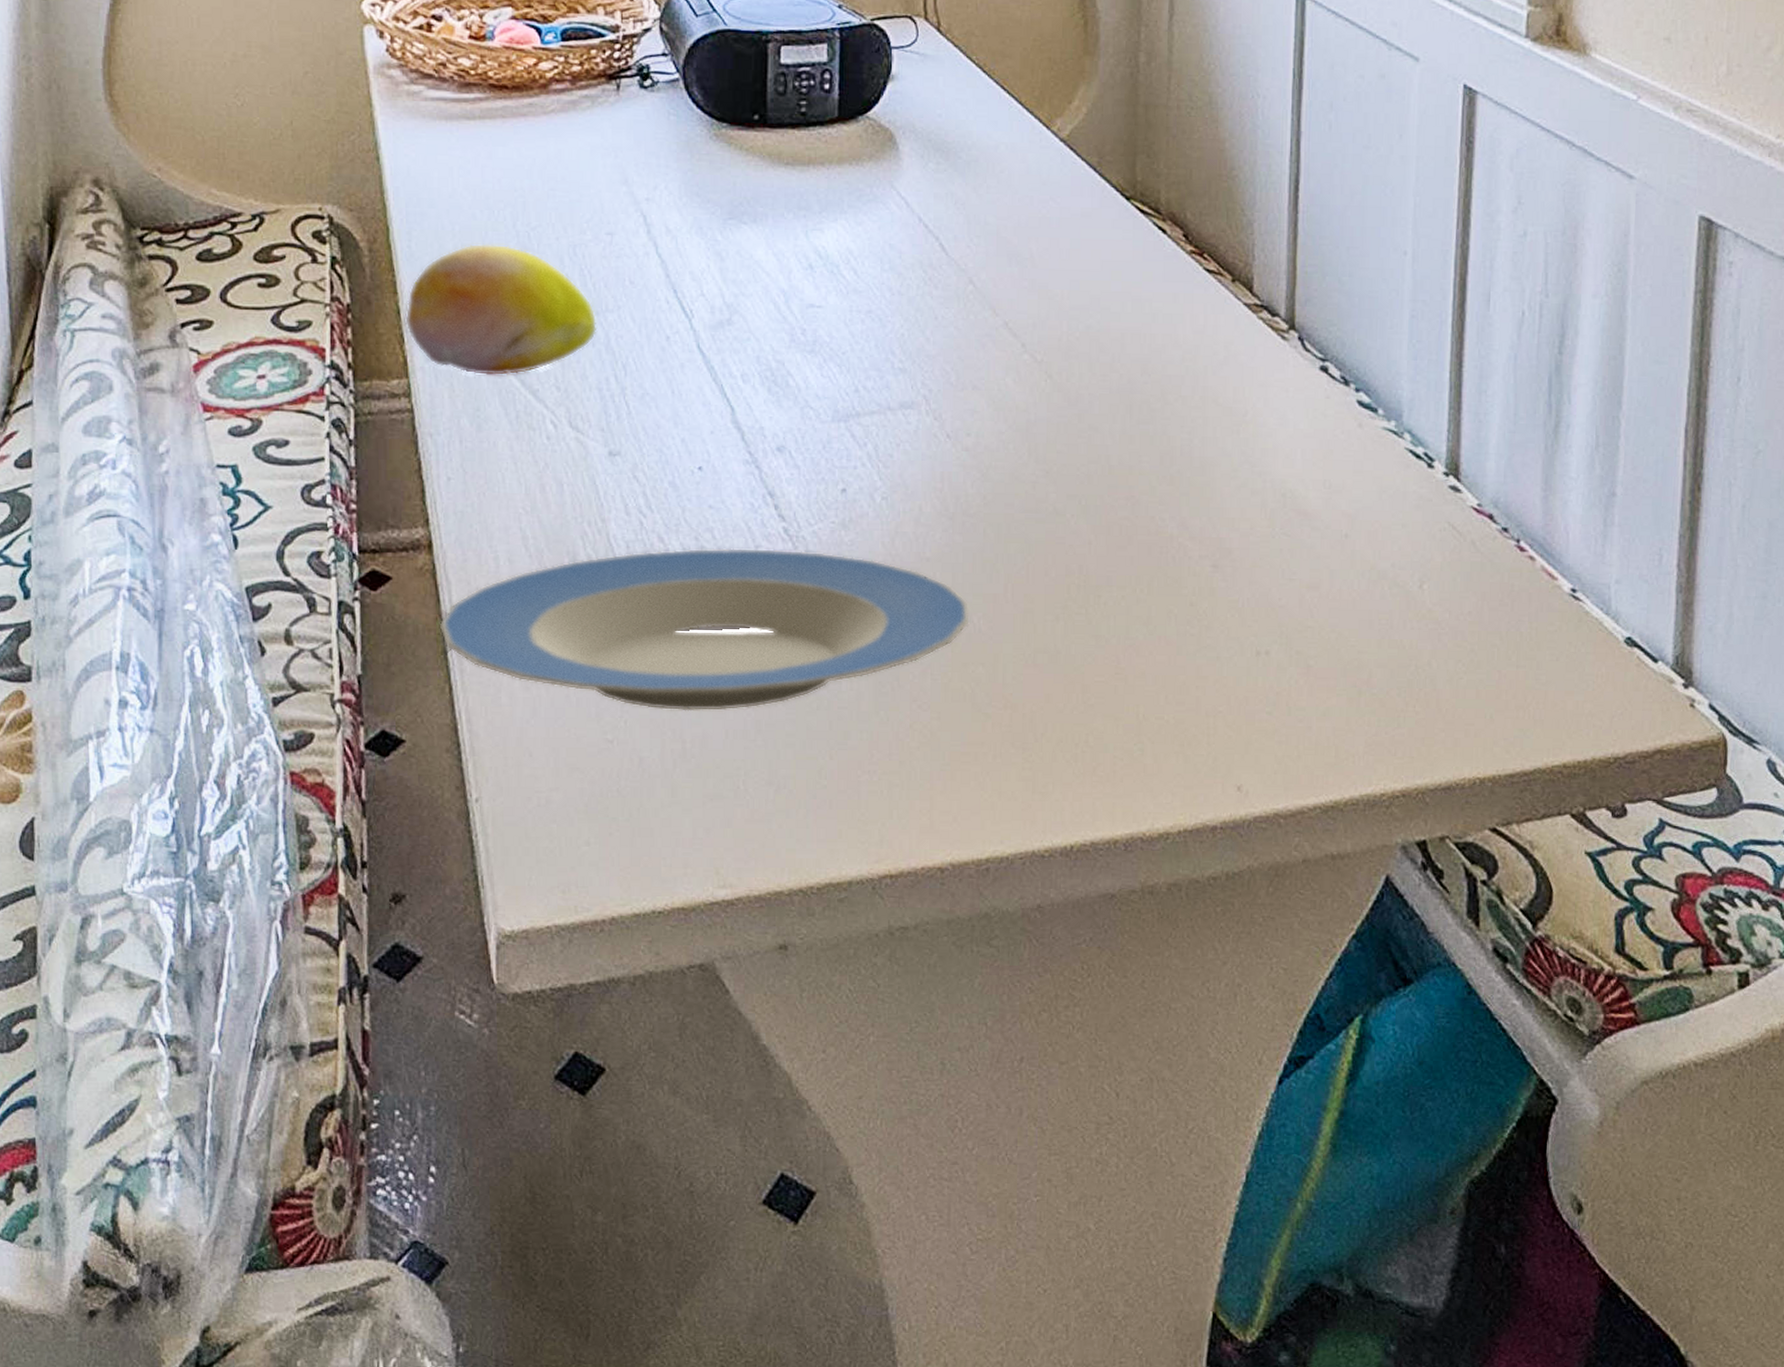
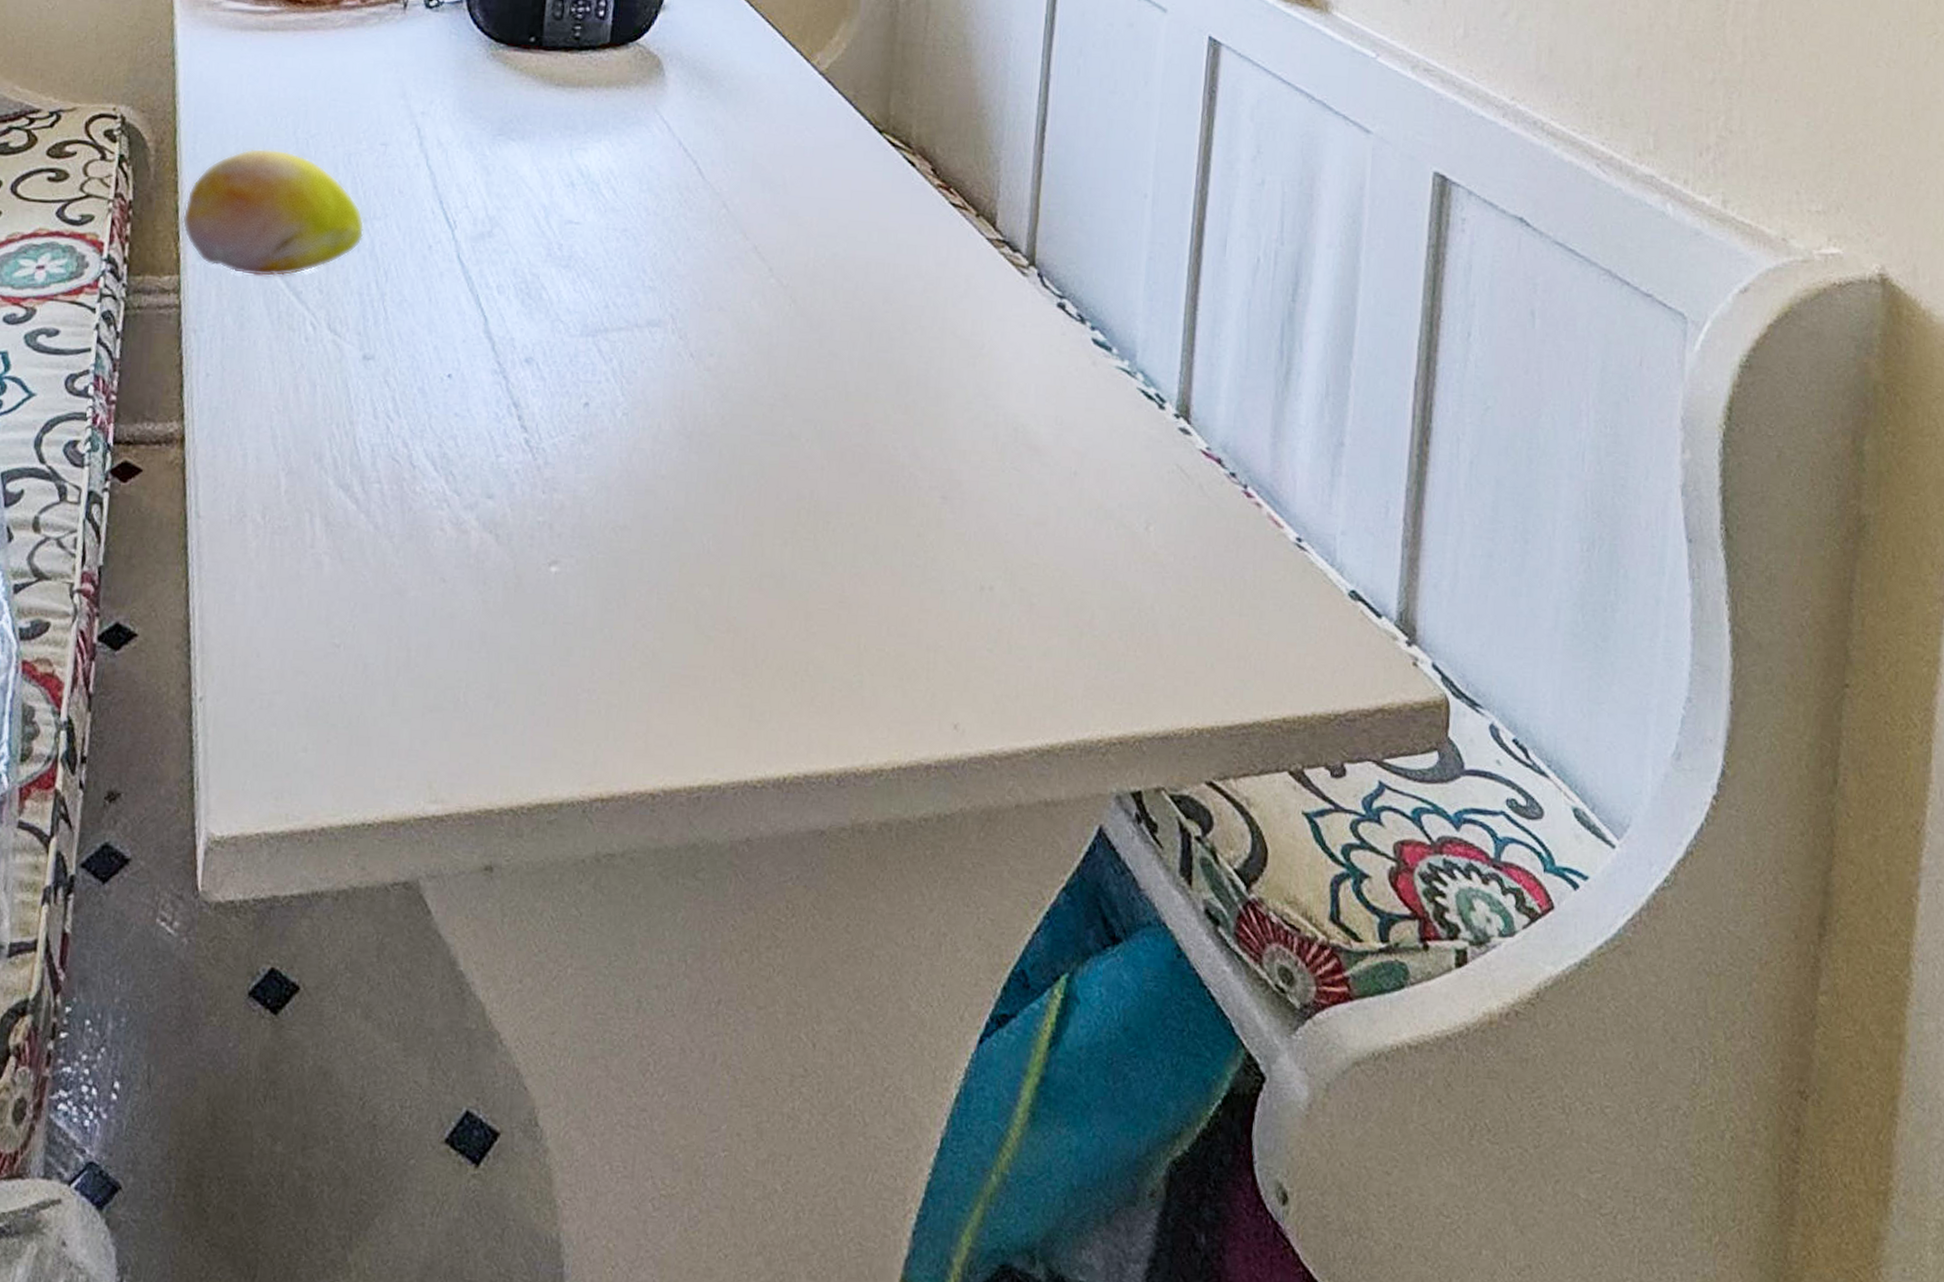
plate: present [439,547,970,712] -> none [182,455,700,621]

